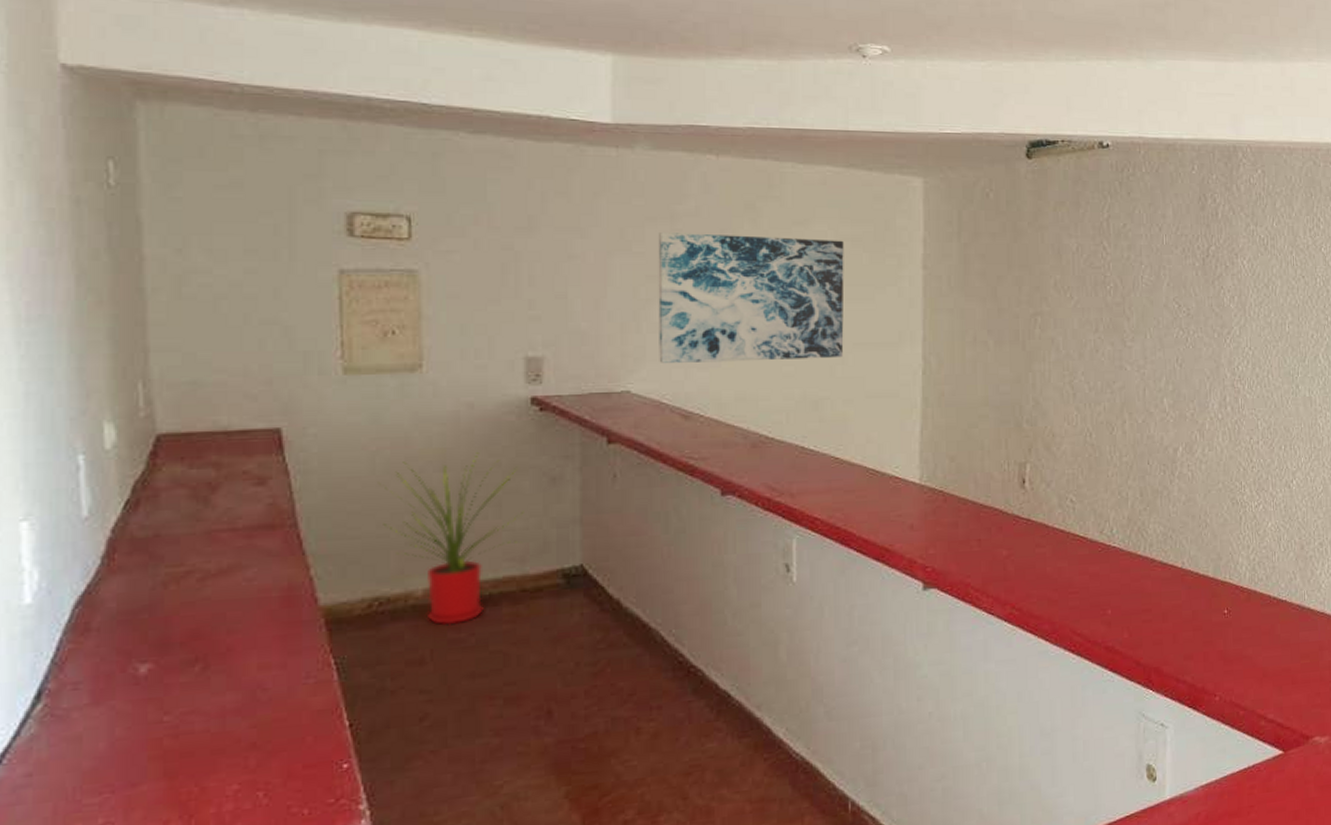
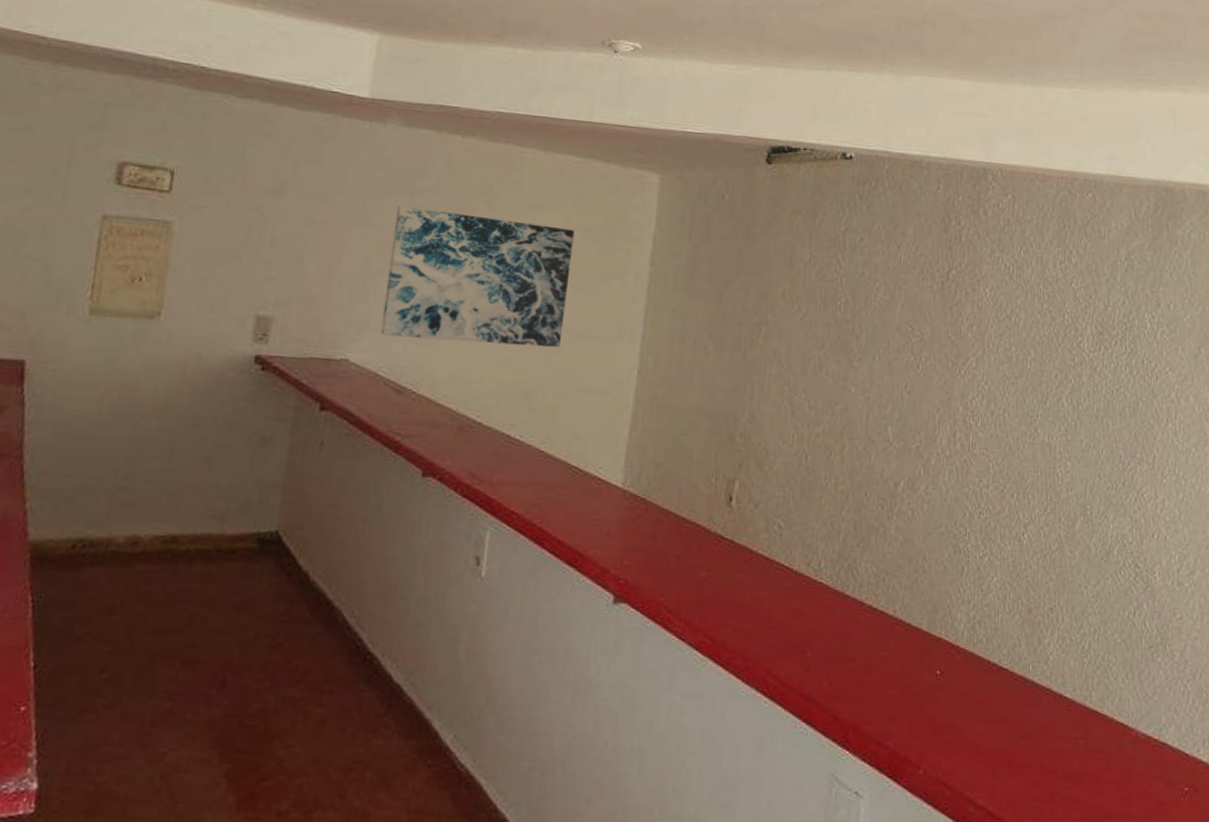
house plant: present [377,452,524,625] -> none [99,405,232,577]

